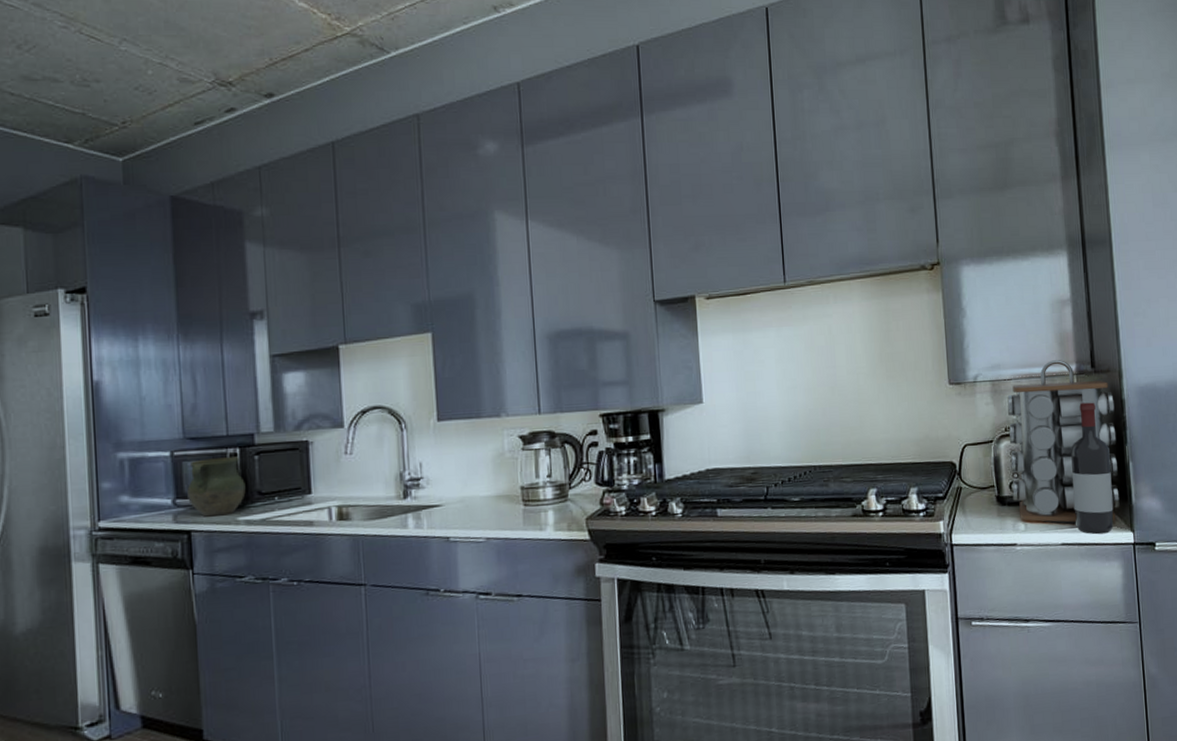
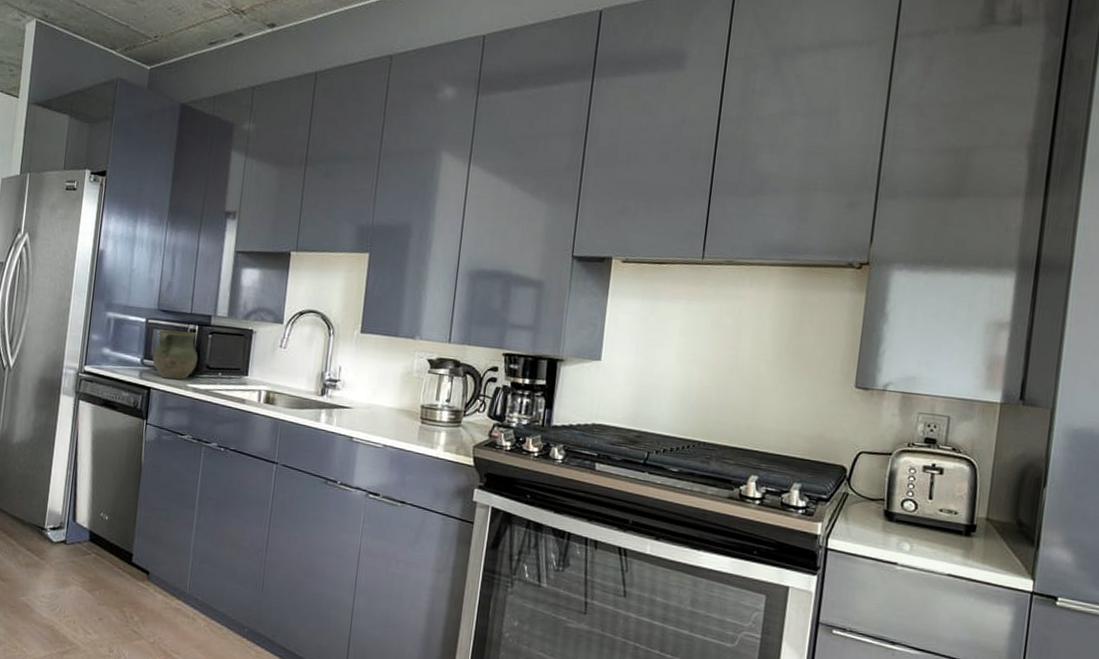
spice rack: present [1007,360,1120,524] -> none [902,383,1040,565]
wine bottle: present [1071,402,1114,535] -> none [967,433,1024,576]

